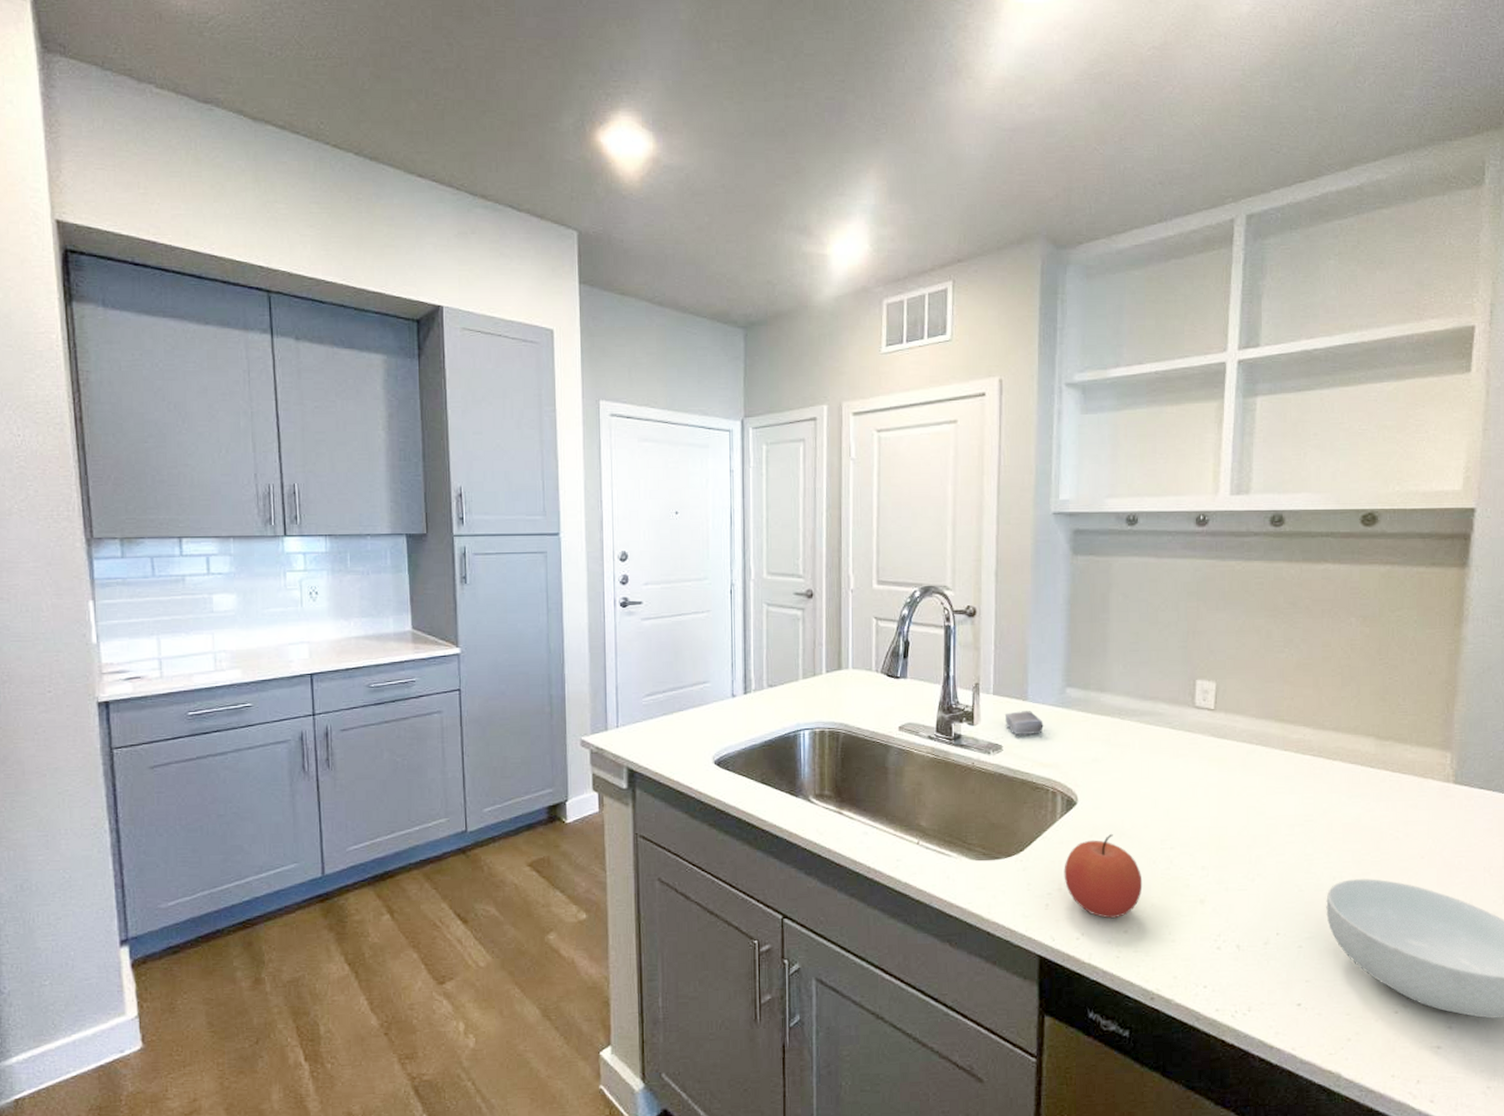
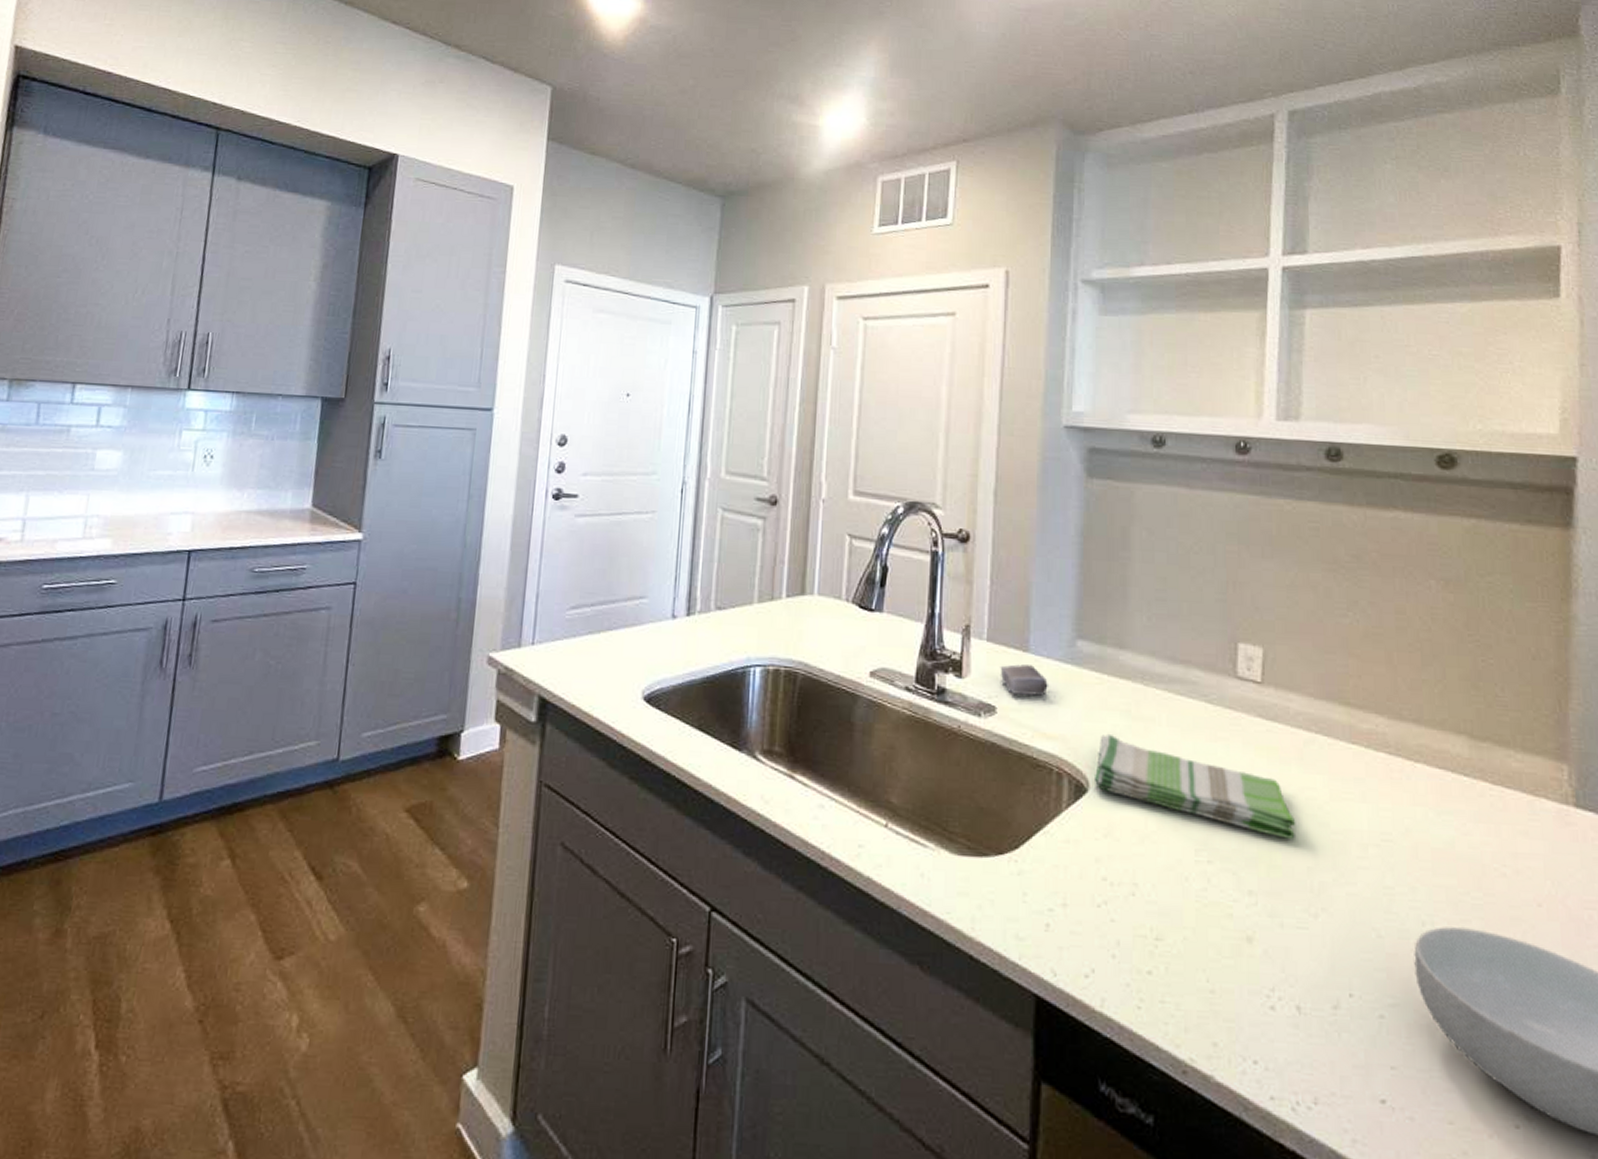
apple: present [1064,833,1143,918] -> none [1070,834,1172,951]
dish towel: none [1081,760,1240,826] -> present [1093,735,1296,839]

